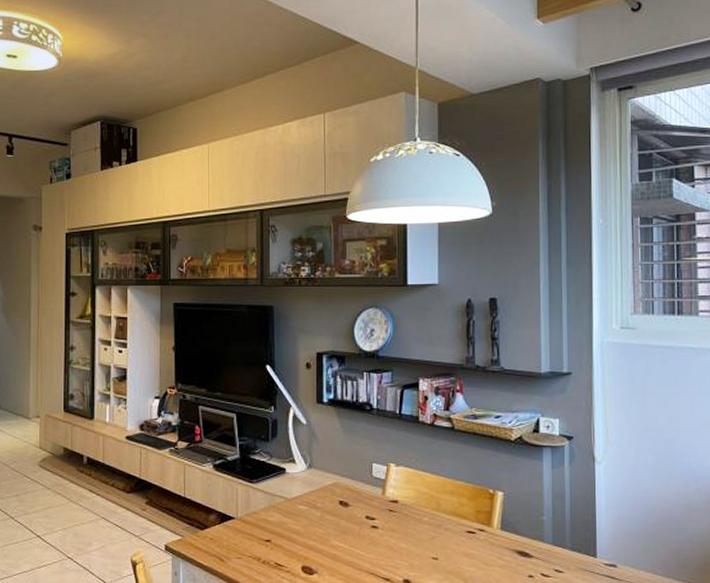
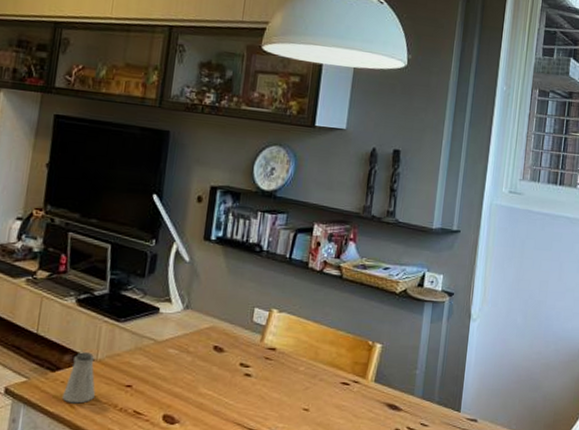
saltshaker: none [213,512,240,558] -> present [63,352,96,404]

